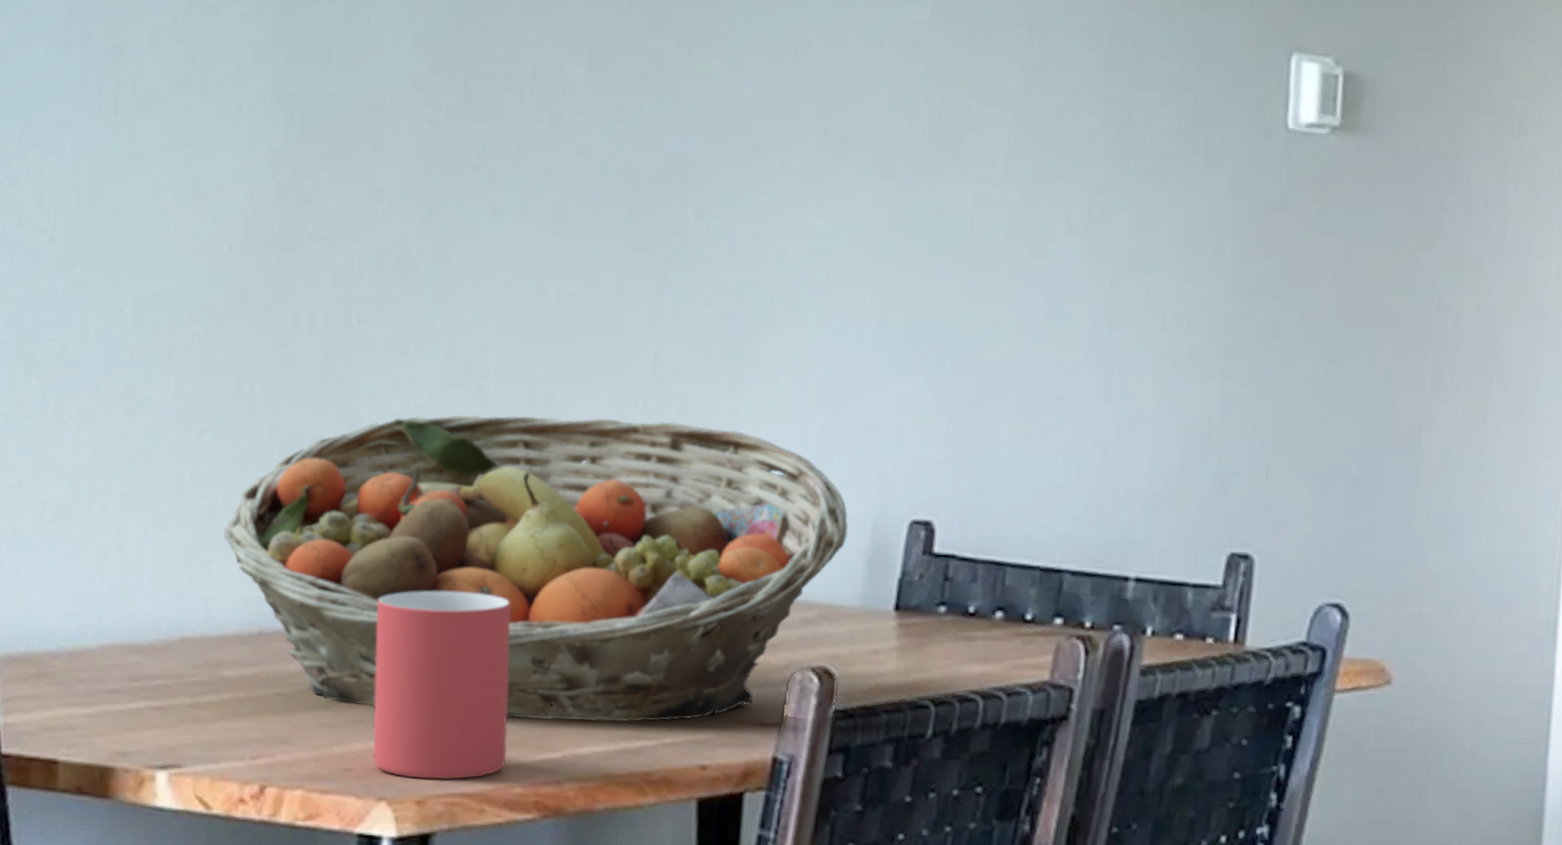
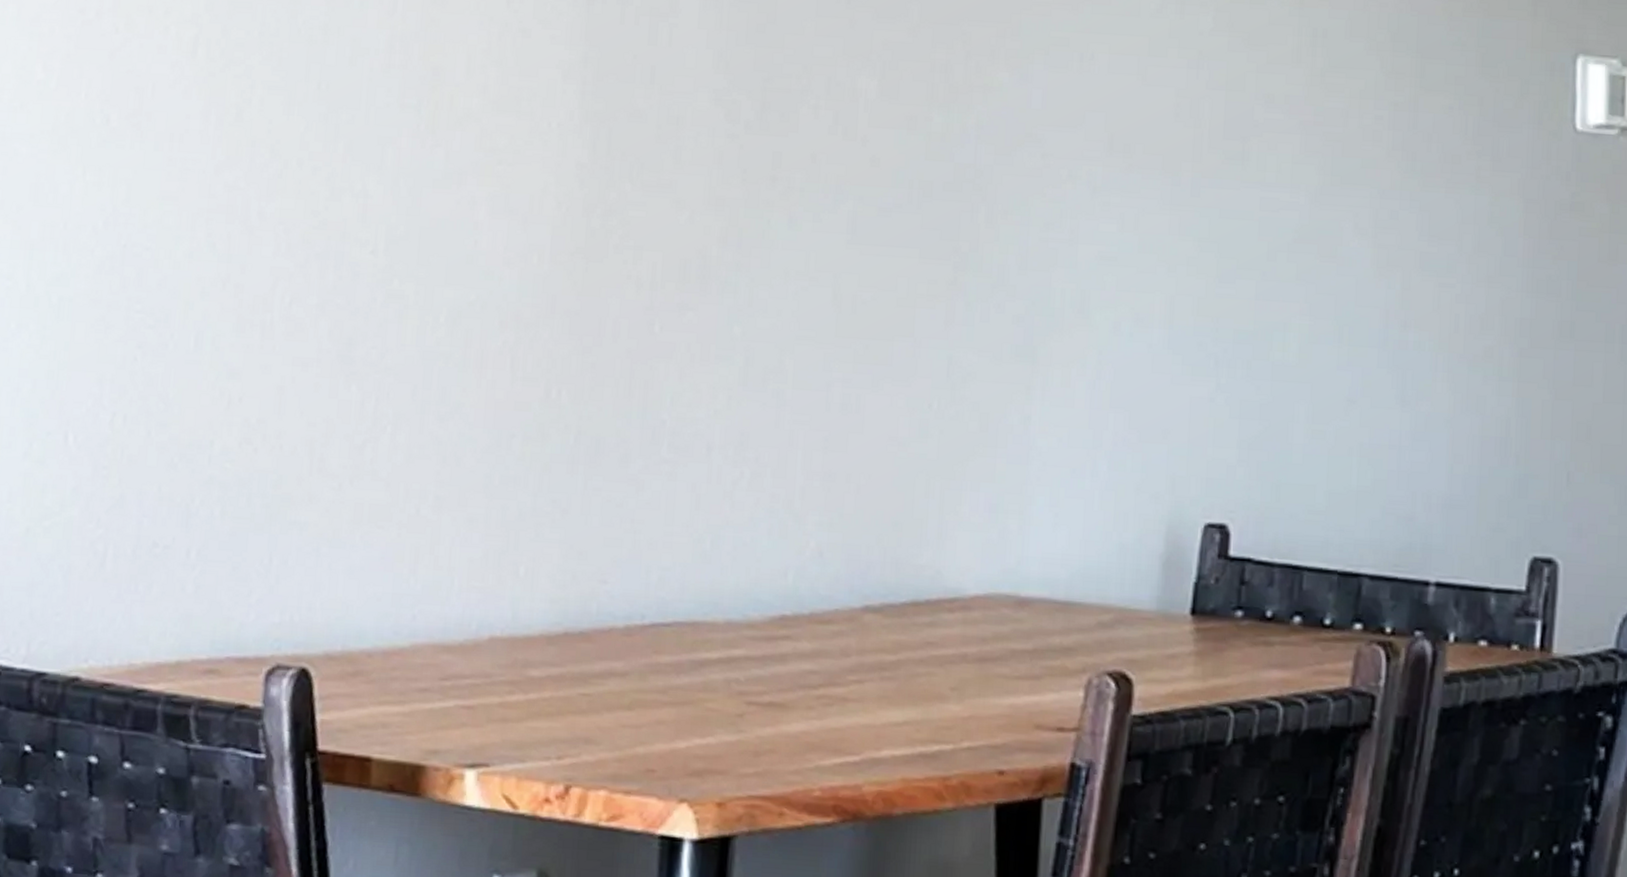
fruit basket: present [223,414,849,723] -> none [531,418,1143,726]
mug: present [372,591,511,780] -> none [674,592,809,782]

